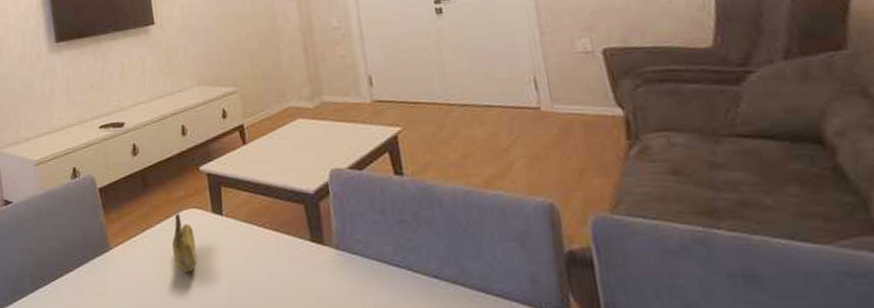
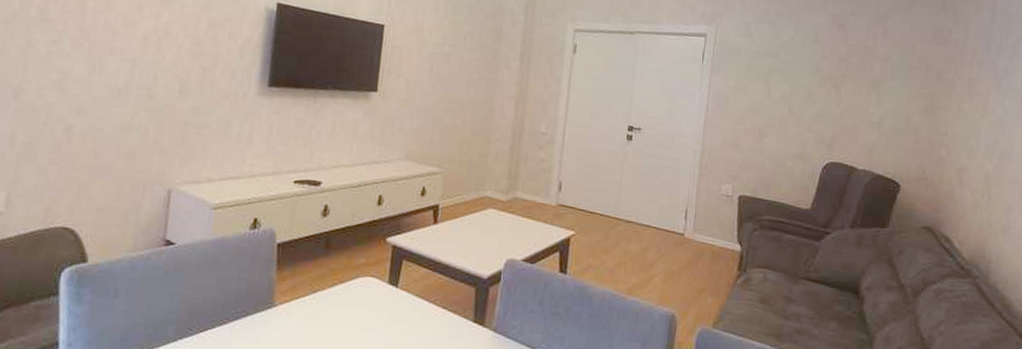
fruit: present [172,213,198,273] -> none [338,279,366,338]

